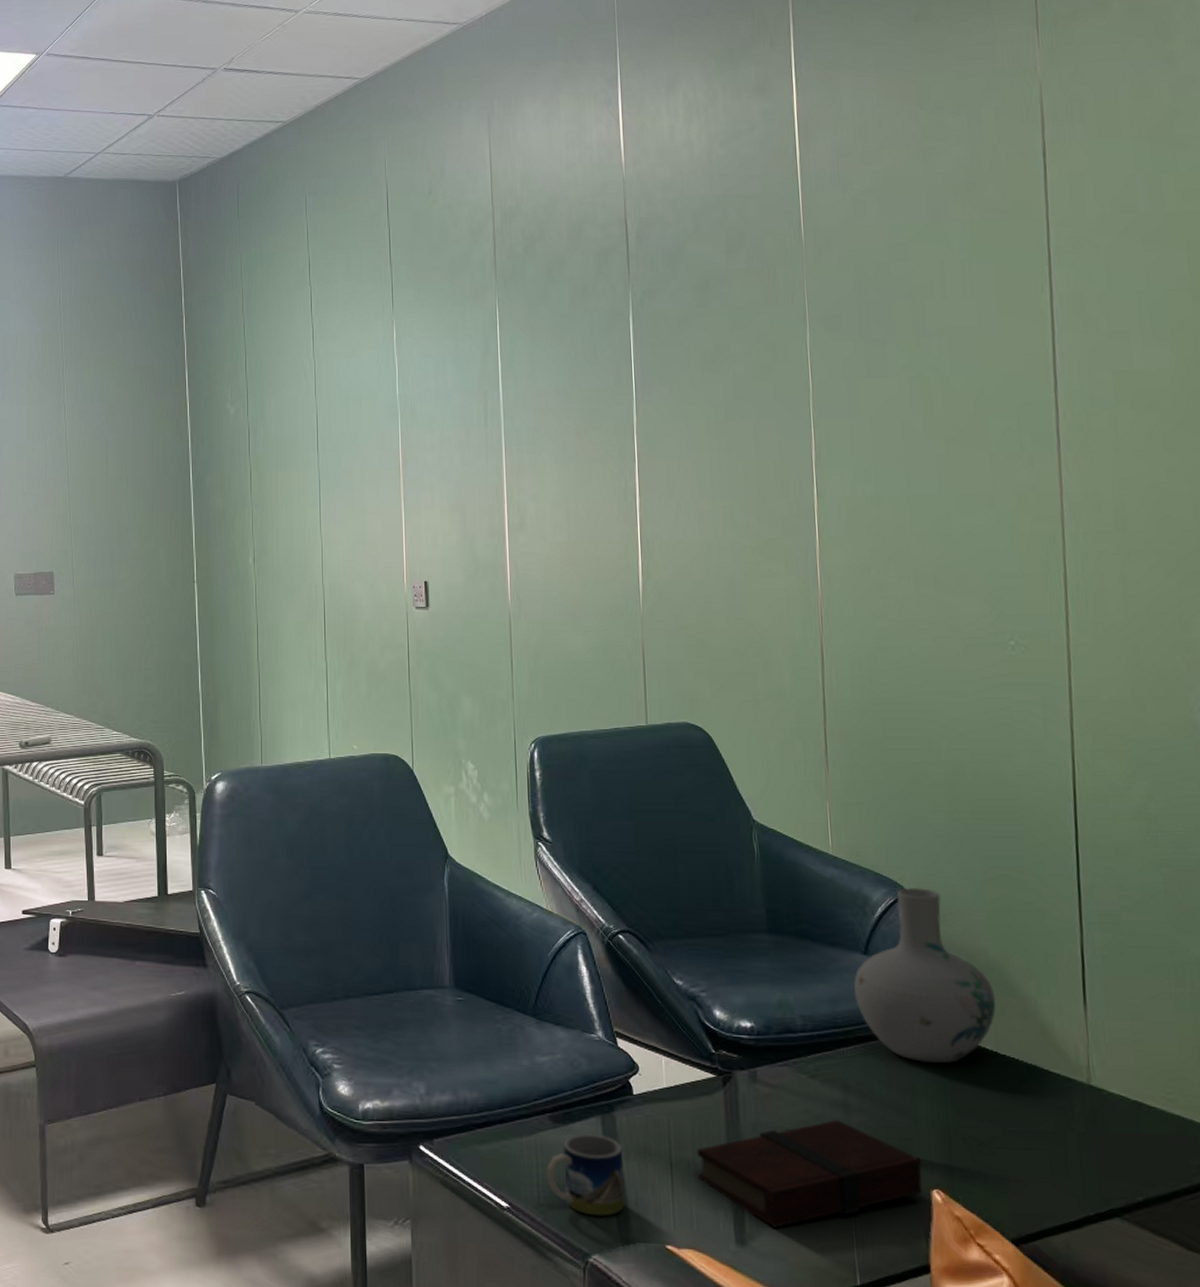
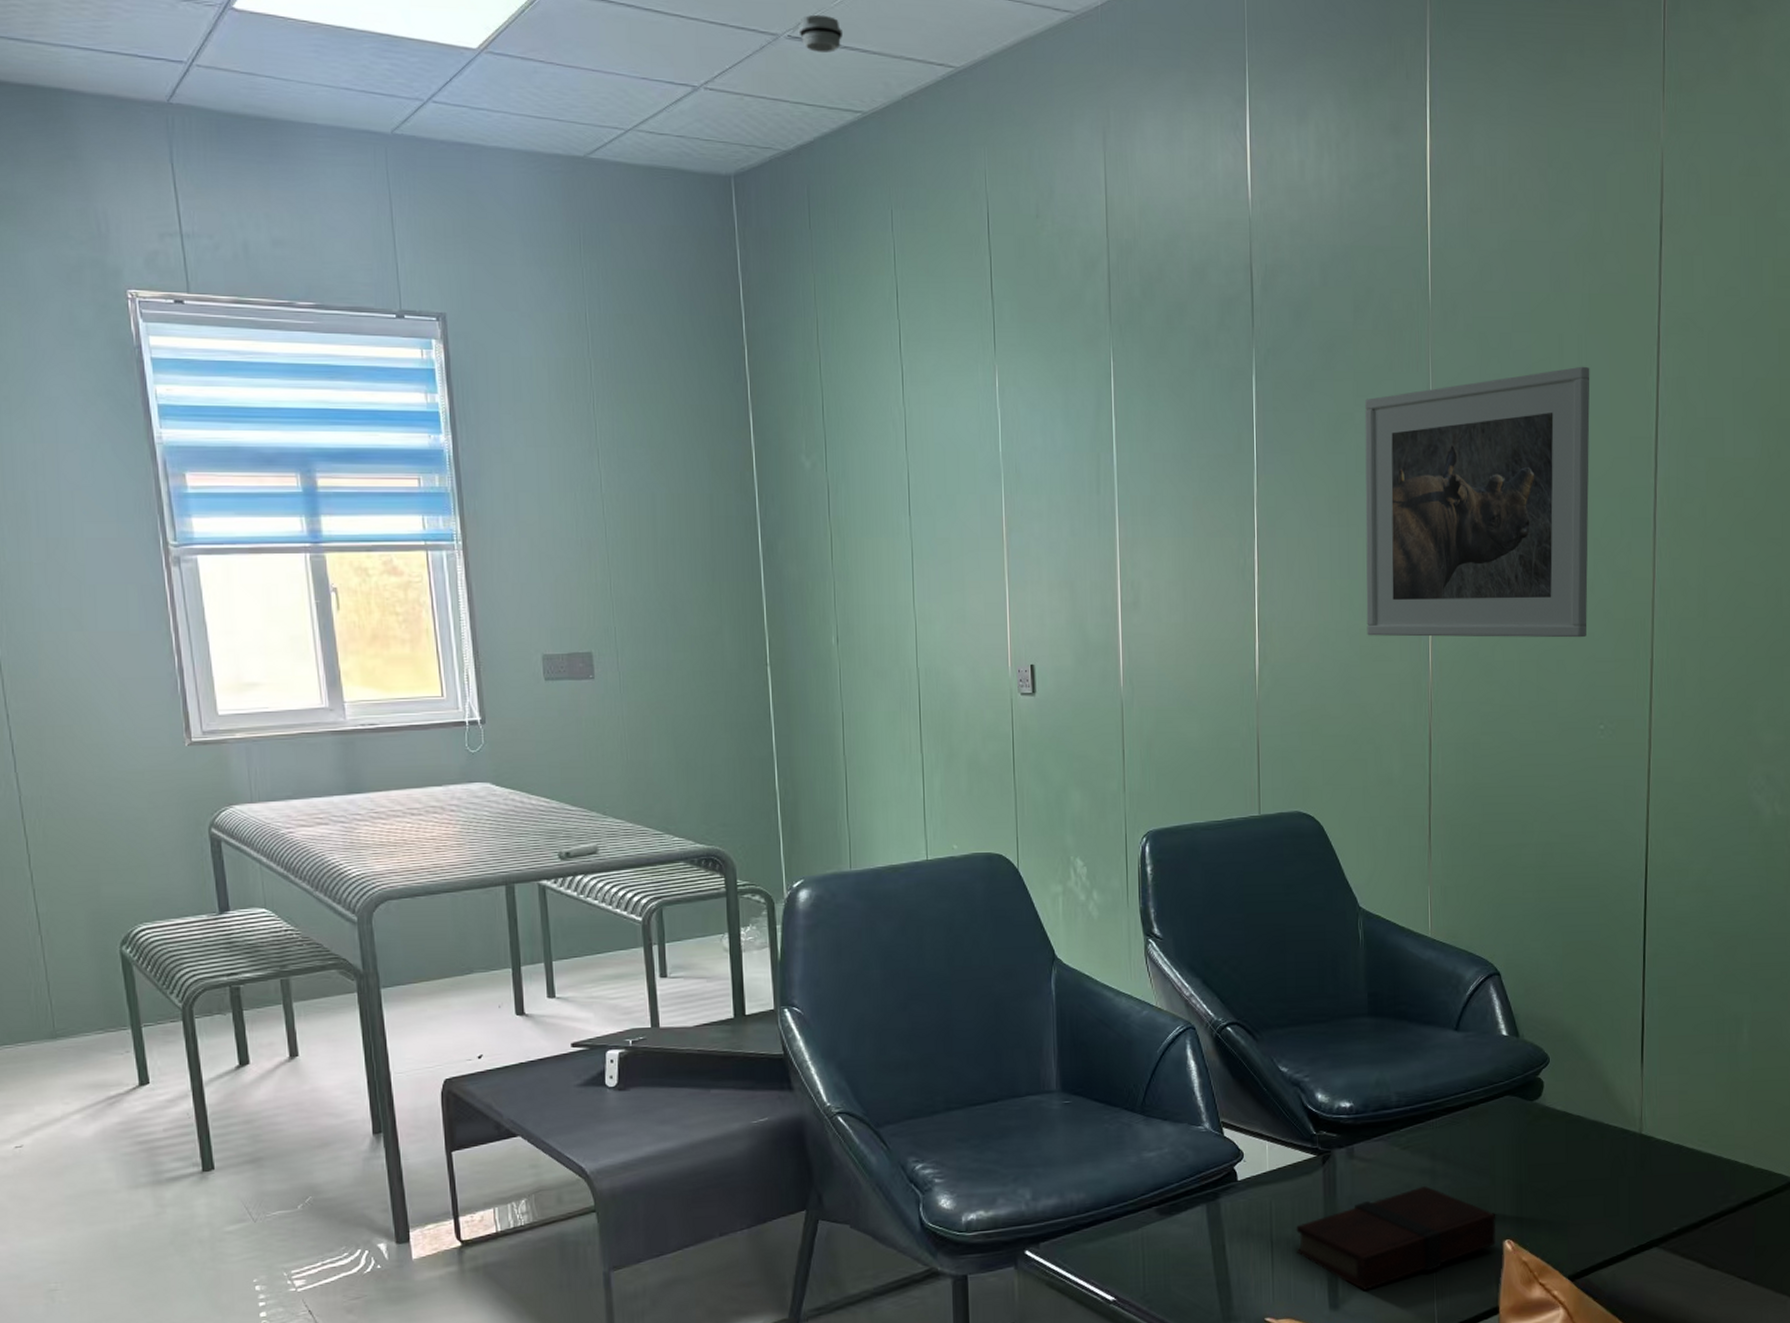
smoke detector: none [232,49,267,79] -> present [798,14,842,53]
mug: present [546,1134,625,1217] -> none [1151,1222,1228,1299]
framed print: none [741,289,989,553] -> present [1364,366,1590,638]
vase: present [854,887,996,1064] -> none [1444,964,1568,1127]

